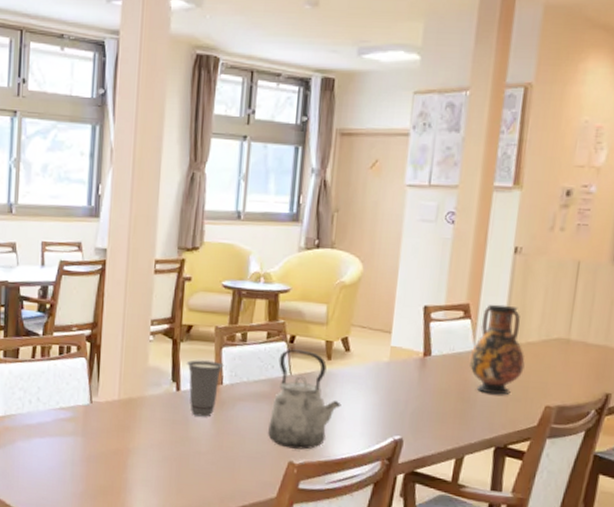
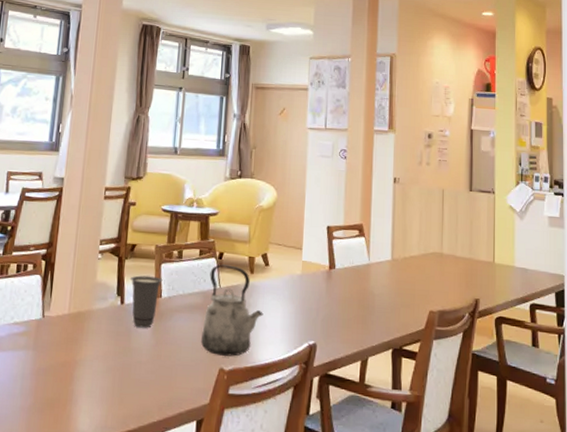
vase: present [469,304,525,395] -> none [366,224,410,302]

